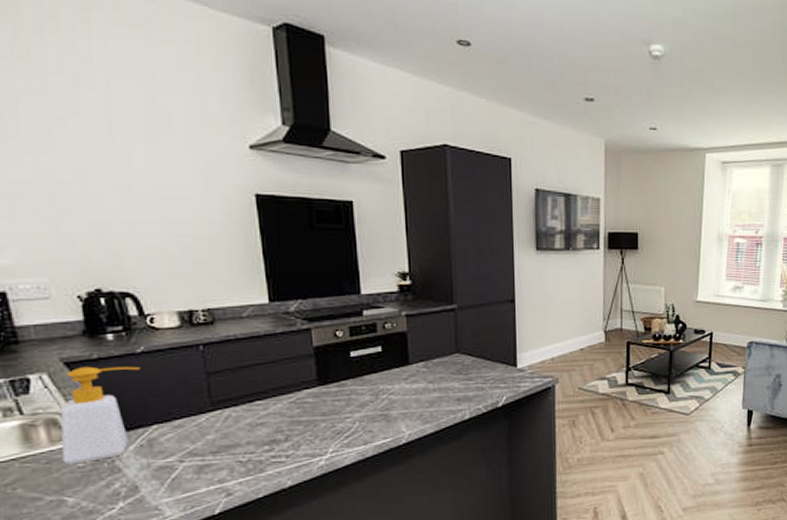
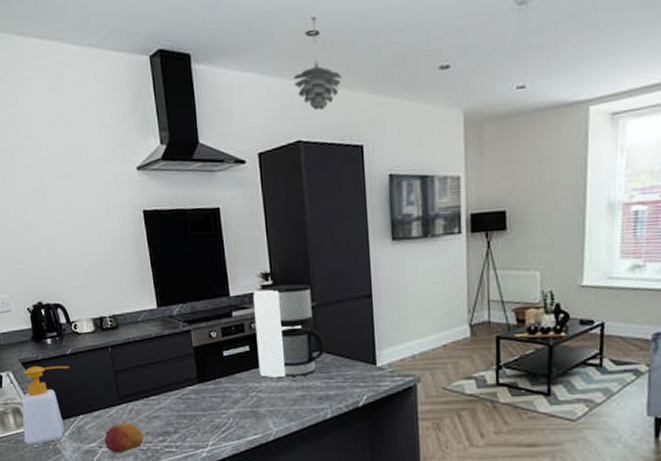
fruit: none [188,432,243,468] -> present [104,423,144,453]
coffee maker: none [388,286,466,379] -> present [253,284,326,378]
pendant light: none [442,27,493,118] -> present [293,16,342,111]

